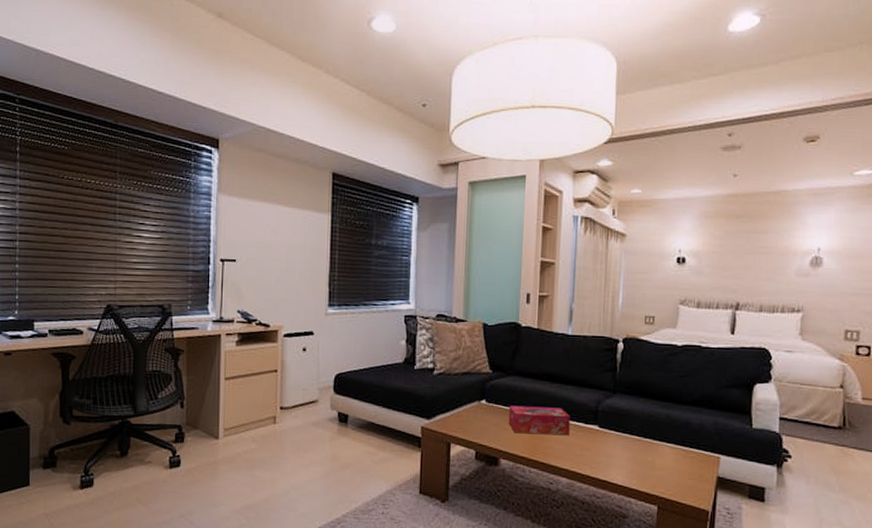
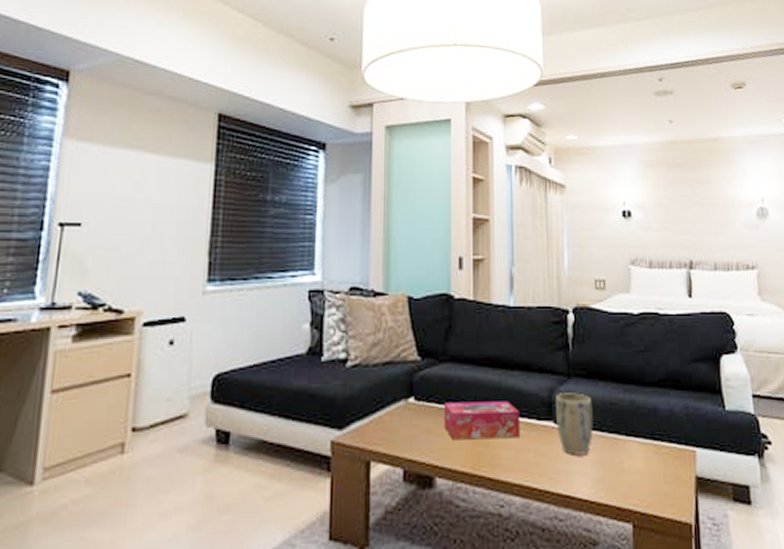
plant pot: none [600,405,633,453] -> present [555,393,593,455]

